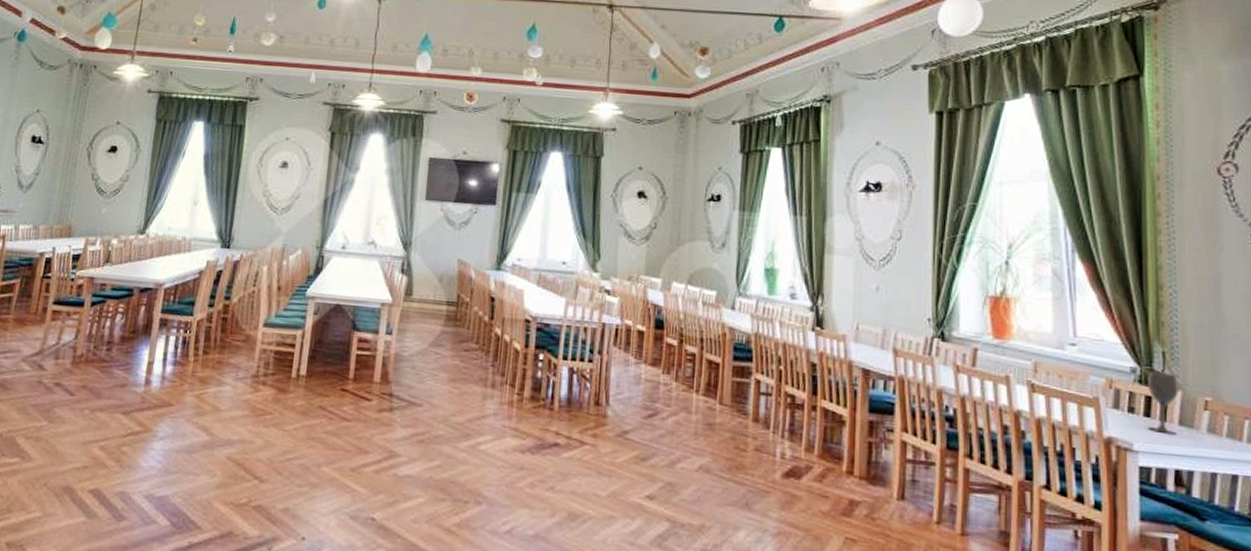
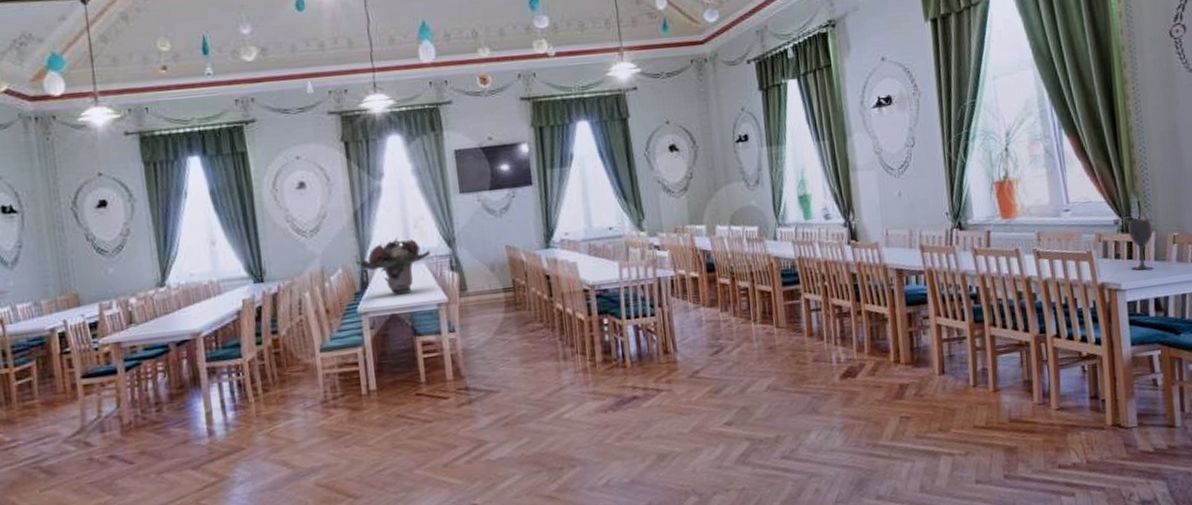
flower arrangement: none [319,230,386,287] -> present [360,237,430,295]

